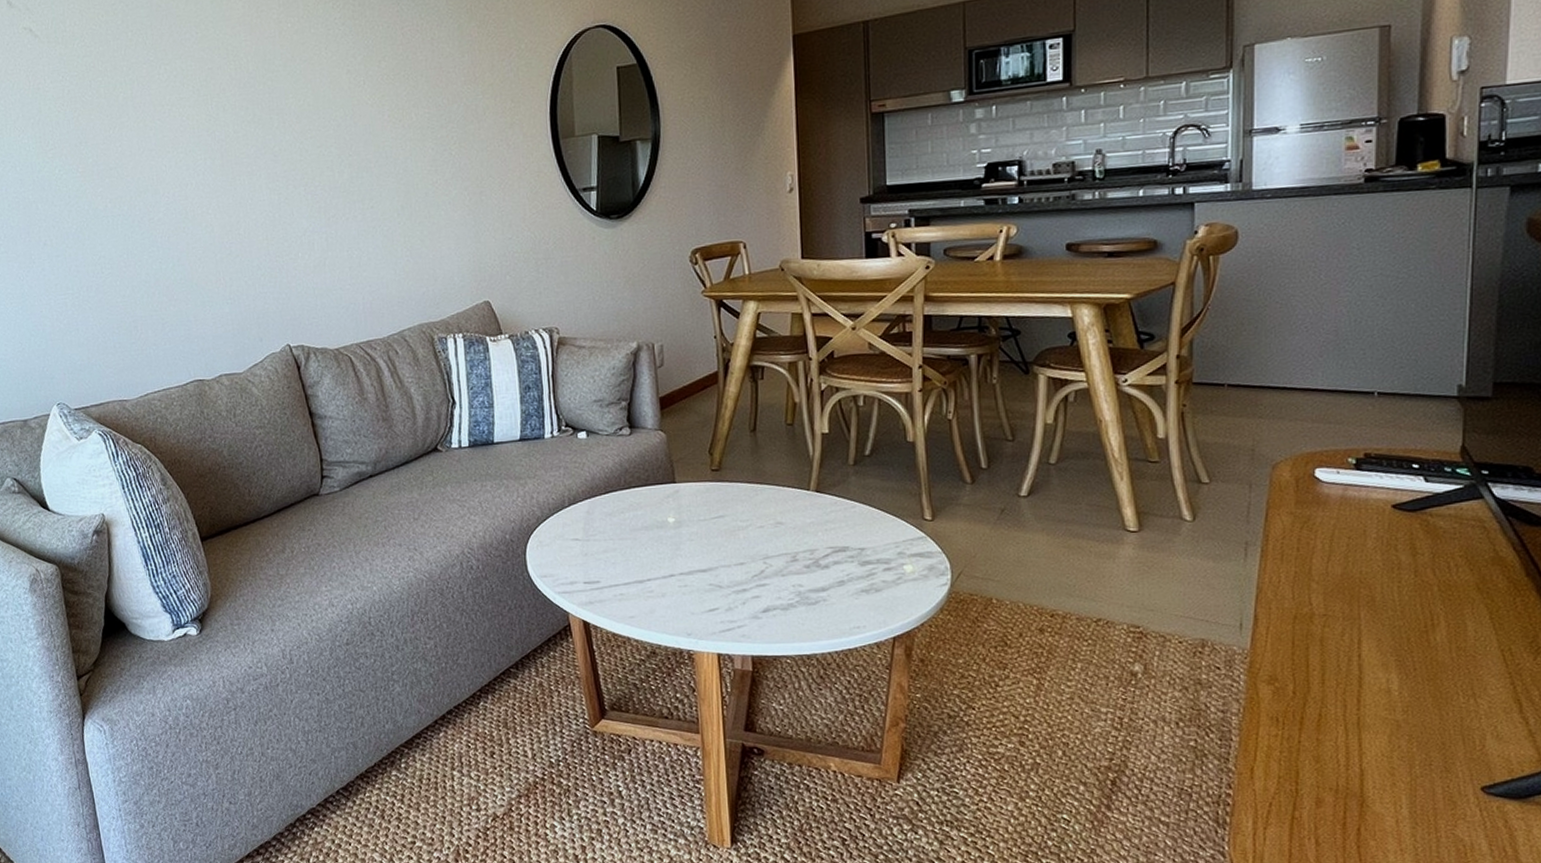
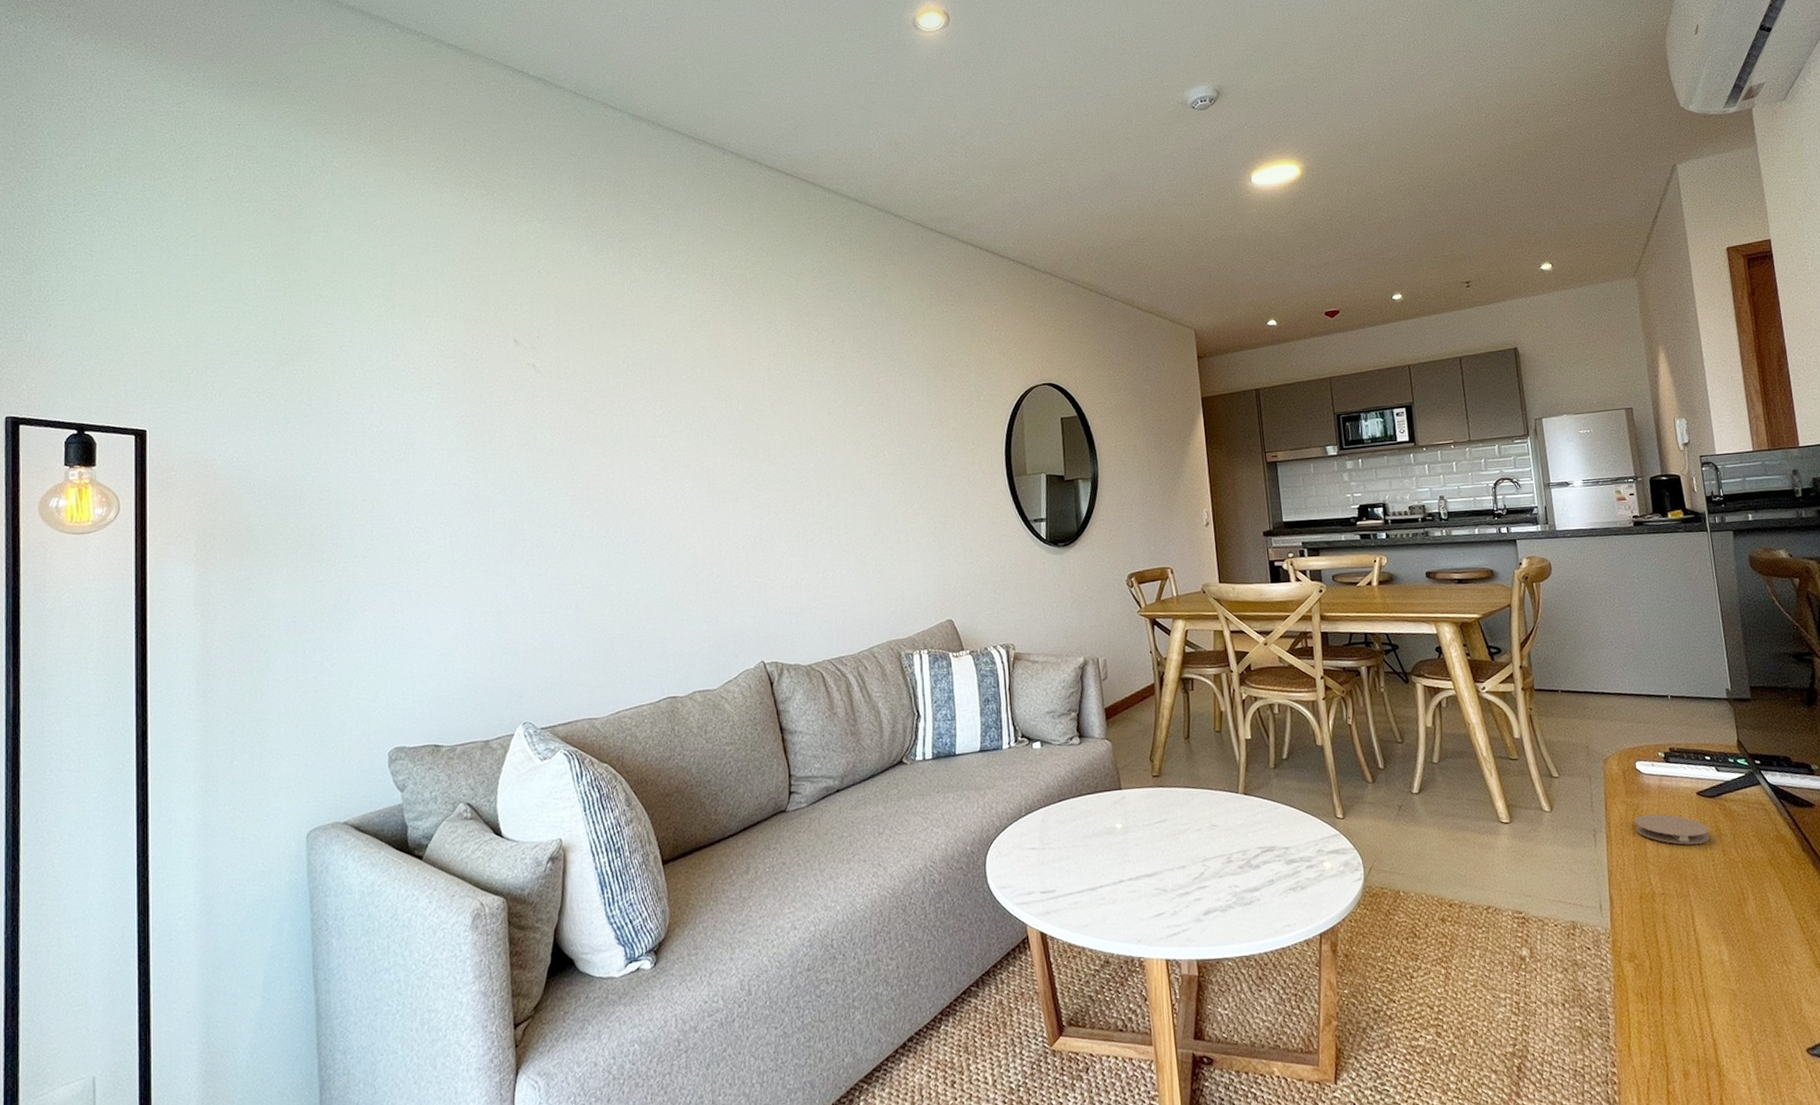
coaster: none [1301,528,1401,563] -> present [1634,814,1710,845]

